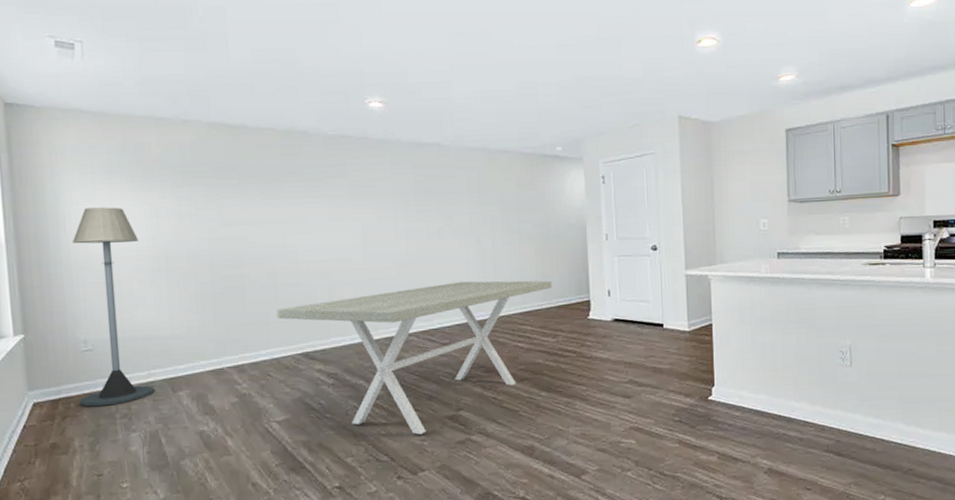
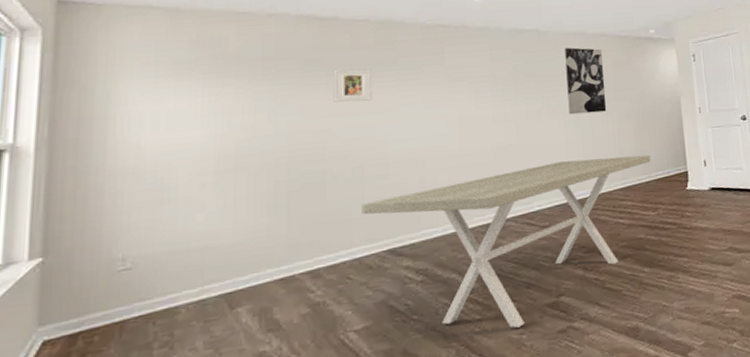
floor lamp: present [72,207,154,407] -> none [107,105,205,339]
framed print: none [244,178,281,211] -> present [333,69,372,102]
wall art: none [466,164,509,235] -> present [565,47,607,115]

